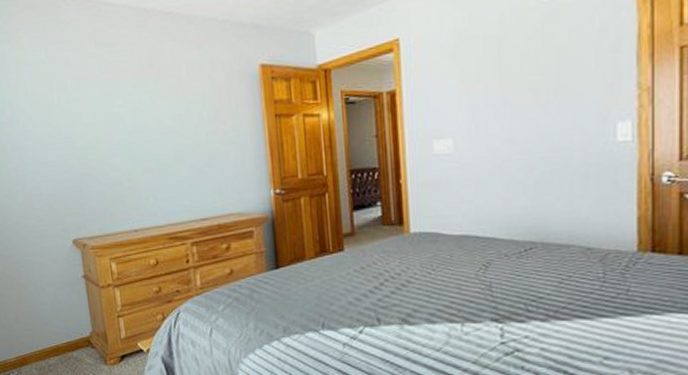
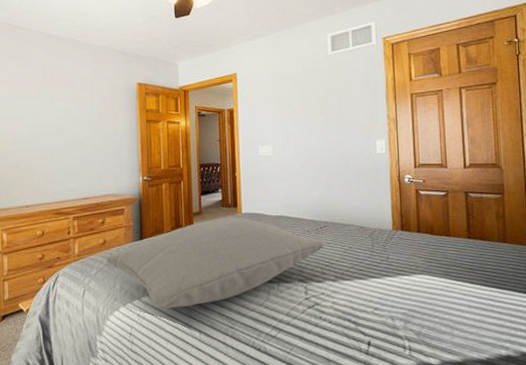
pillow: none [235,238,529,351] -> present [106,217,324,308]

